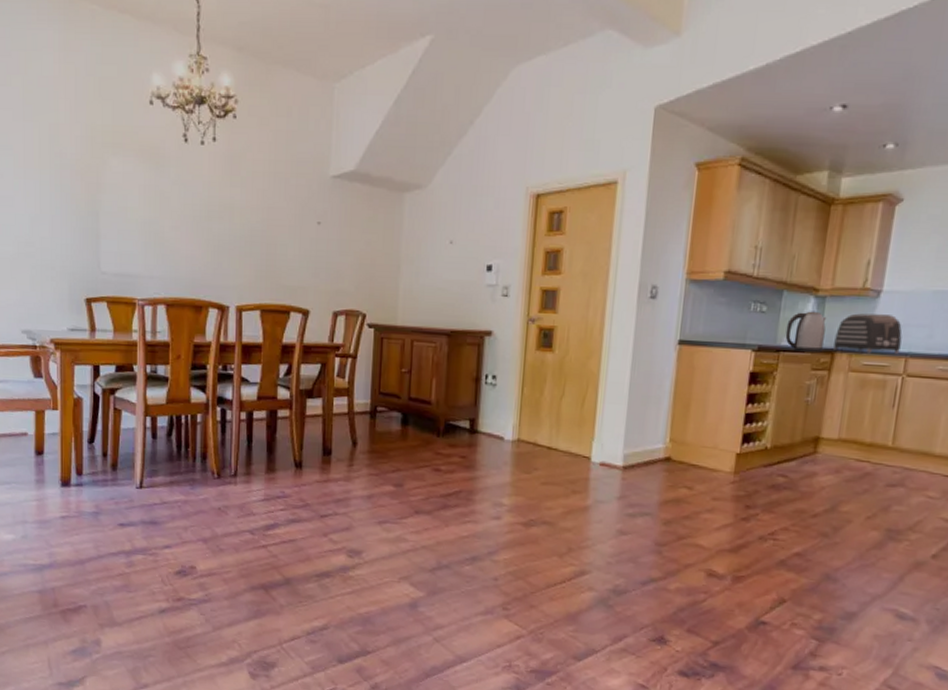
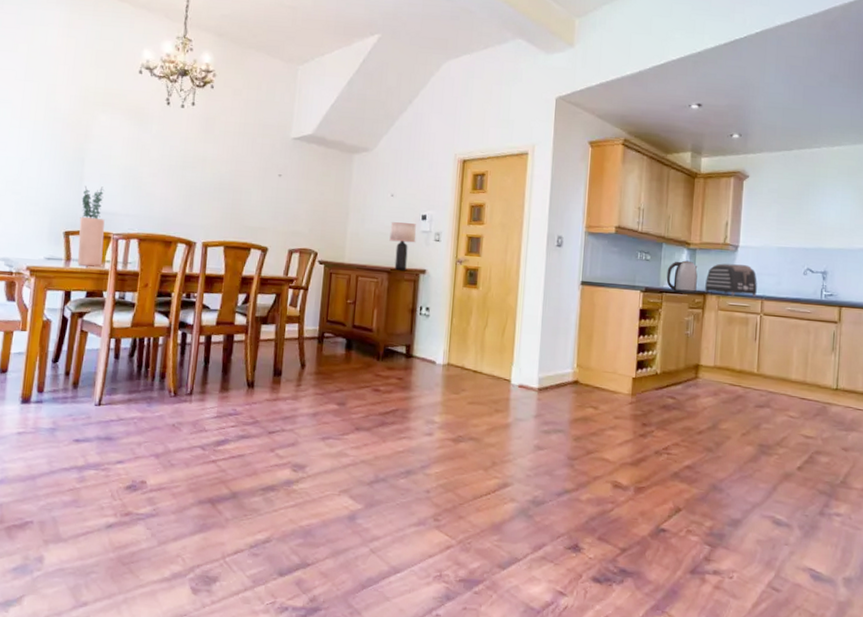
vase: none [100,244,129,338] -> present [77,185,105,267]
table lamp: none [448,275,480,334] -> present [389,222,416,271]

